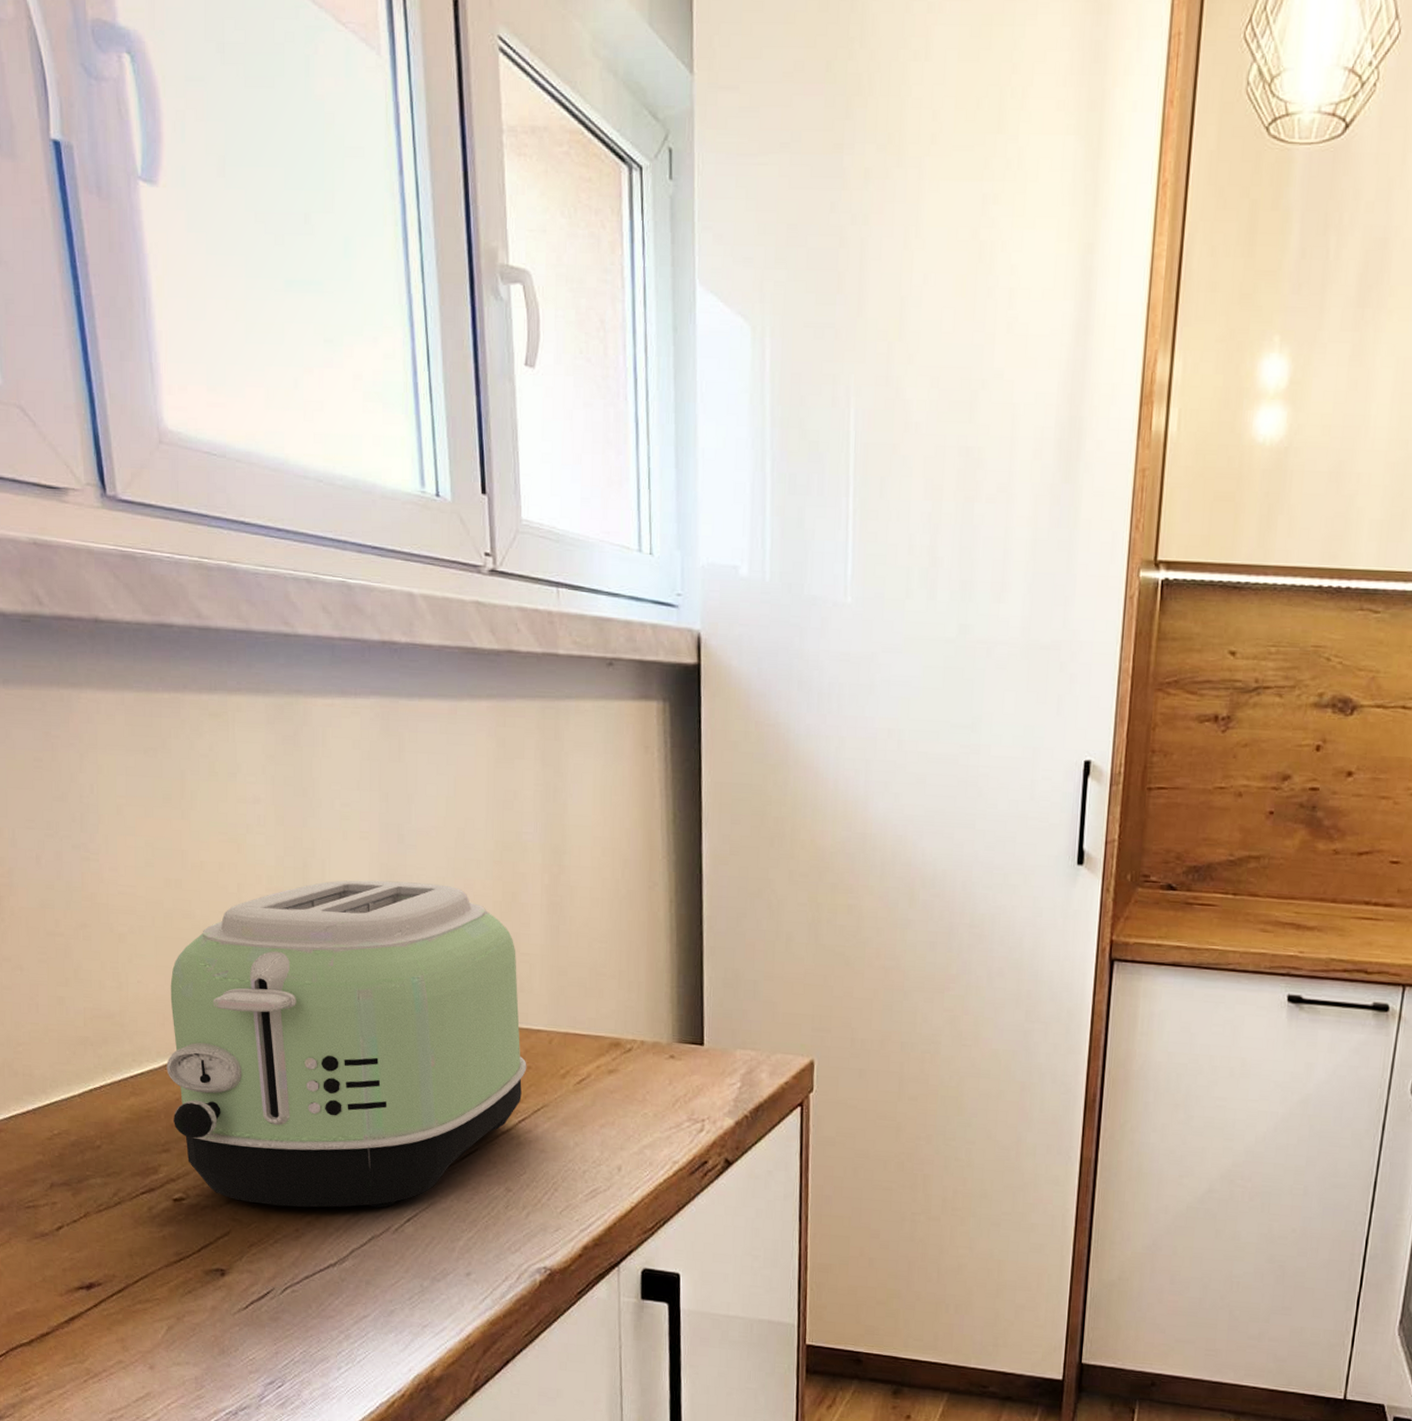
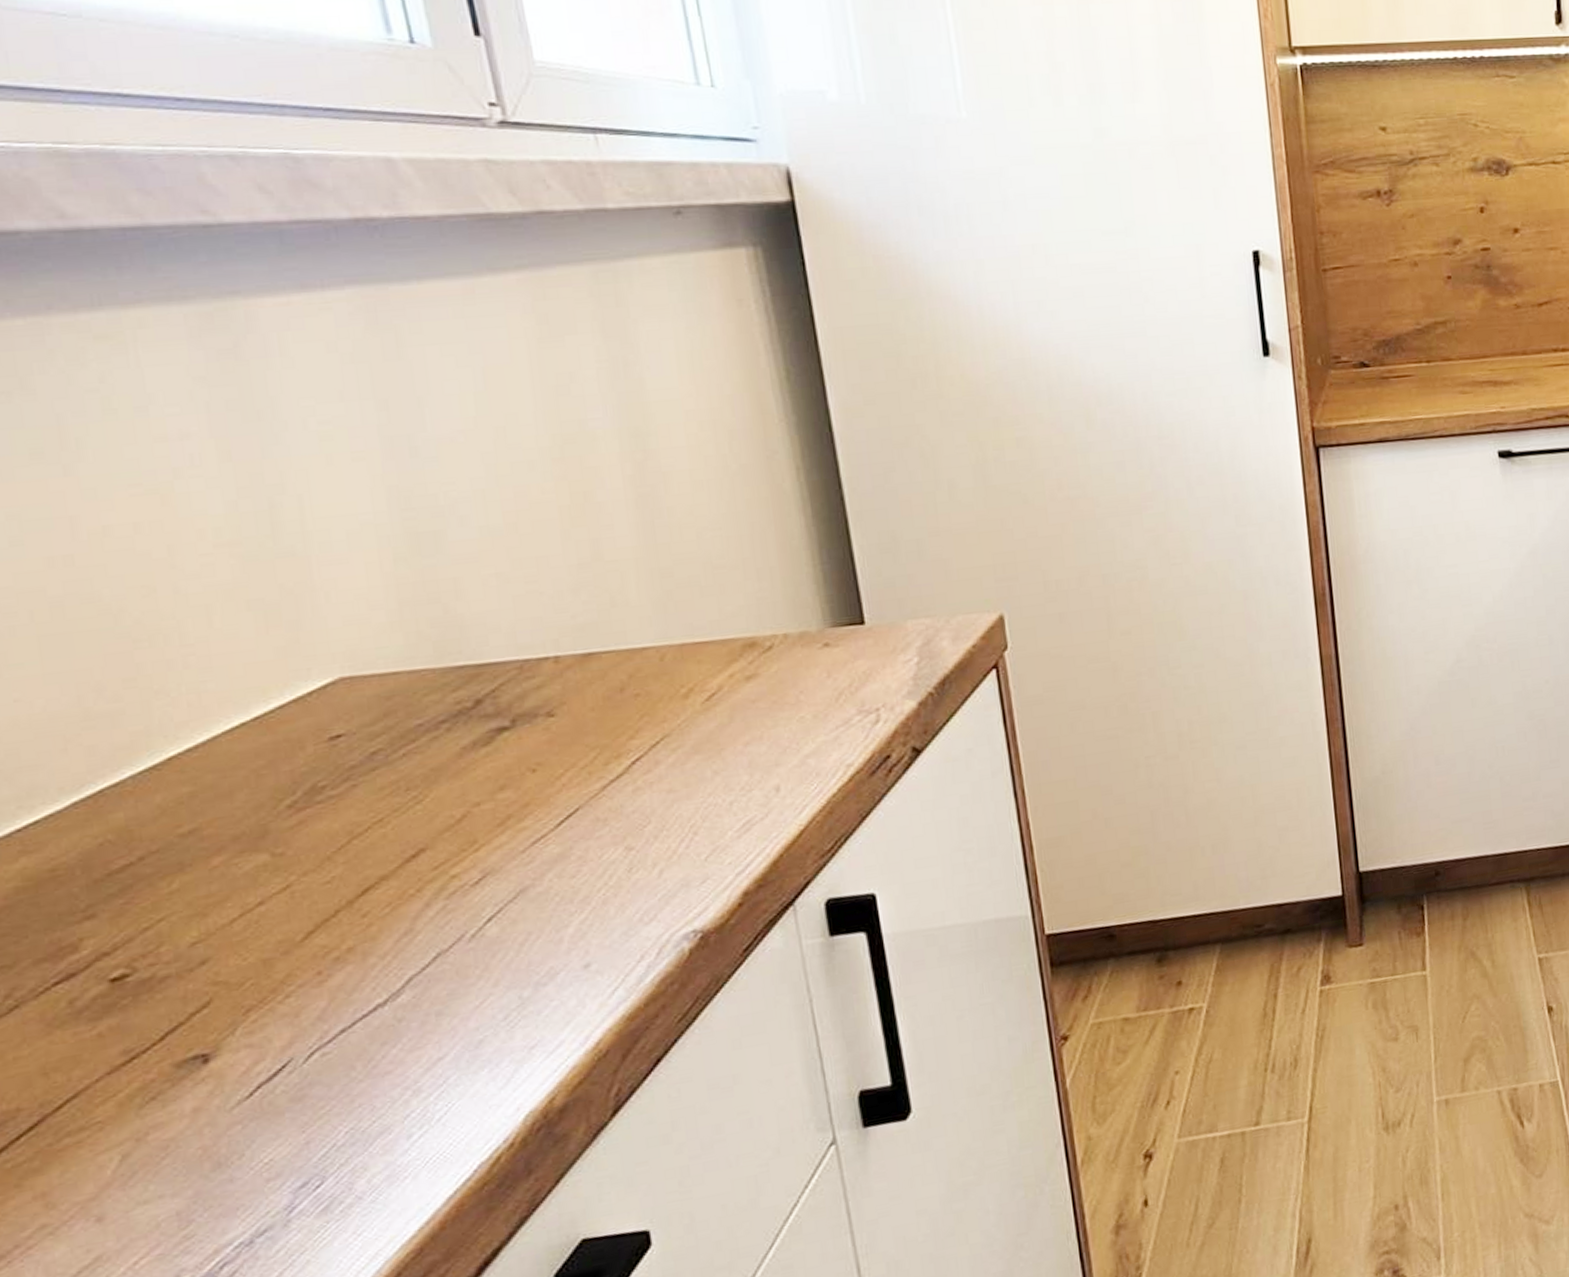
toaster: present [166,880,527,1208] -> none [70,497,634,958]

